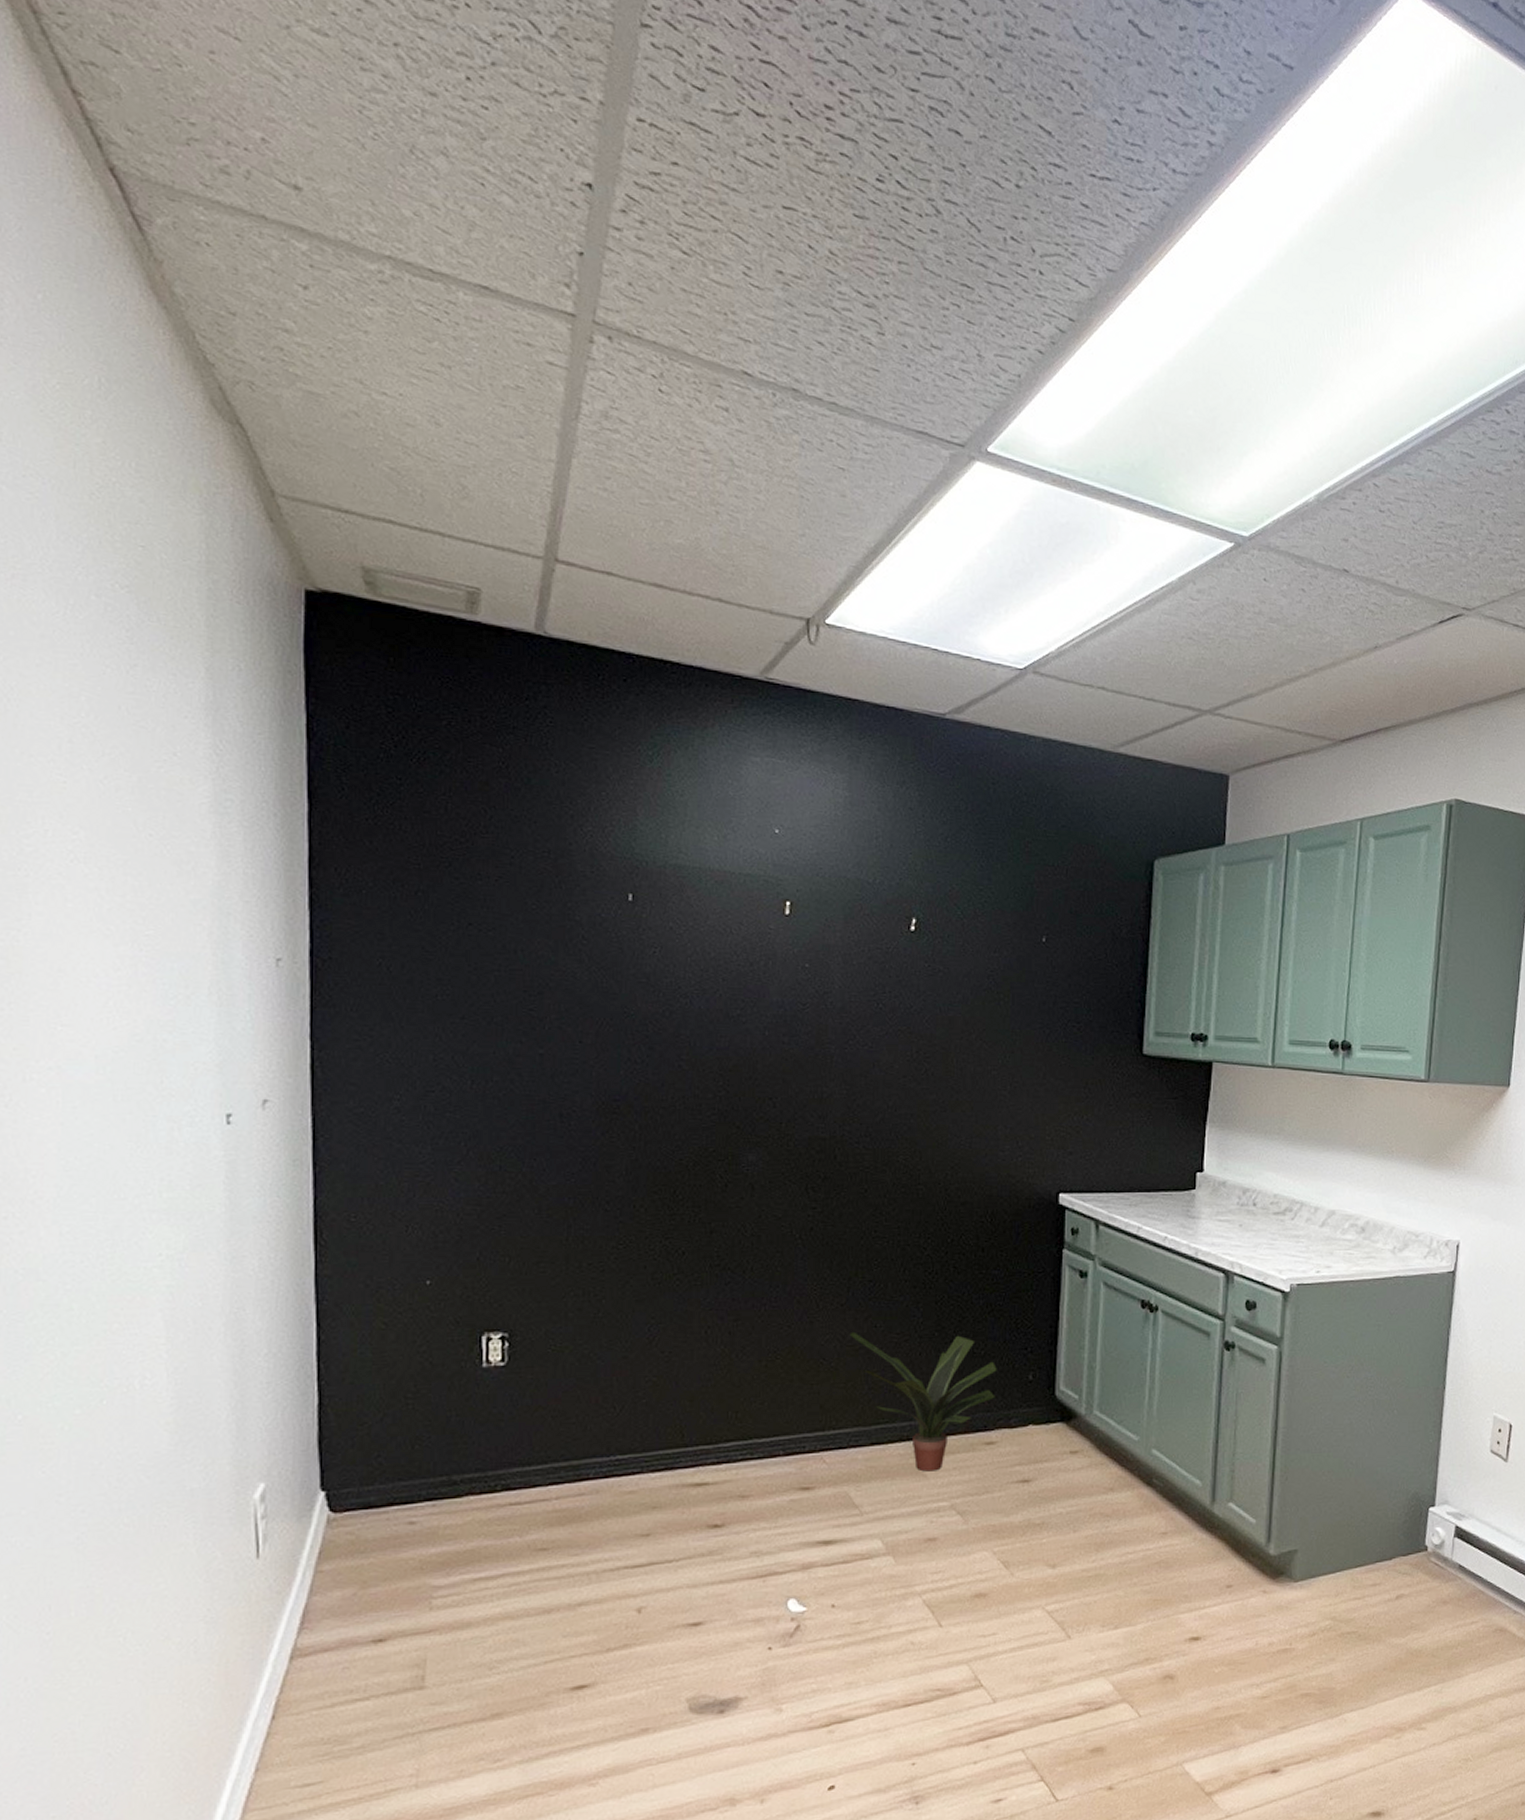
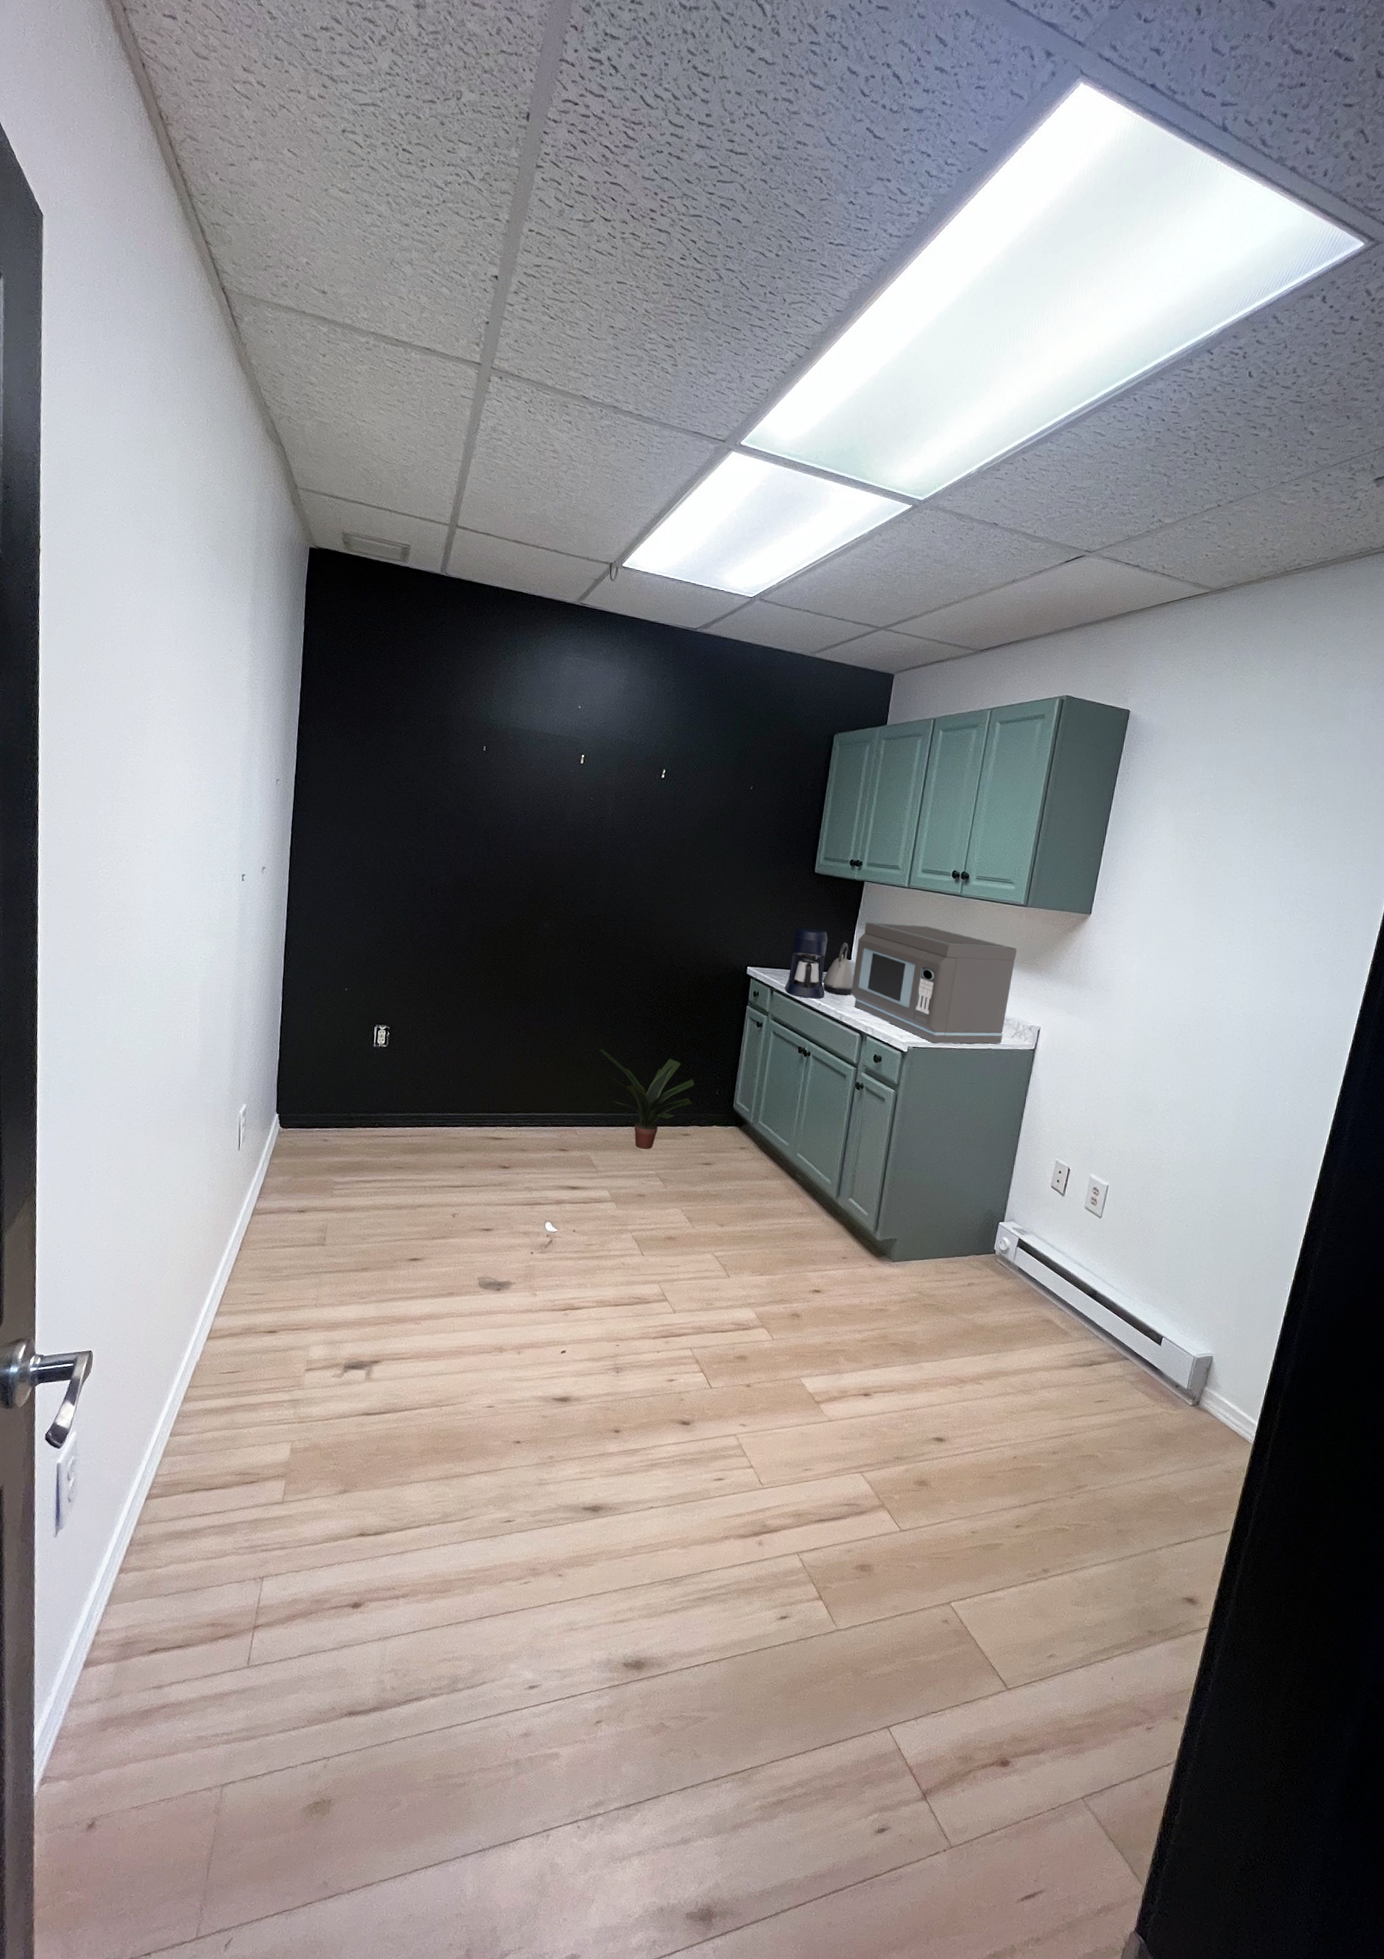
coffee maker: none [1114,1132,1171,1231] -> present [784,927,828,999]
kettle: none [1167,1148,1210,1222] -> present [822,942,854,995]
microwave: none [1207,1117,1421,1276] -> present [851,922,1017,1044]

